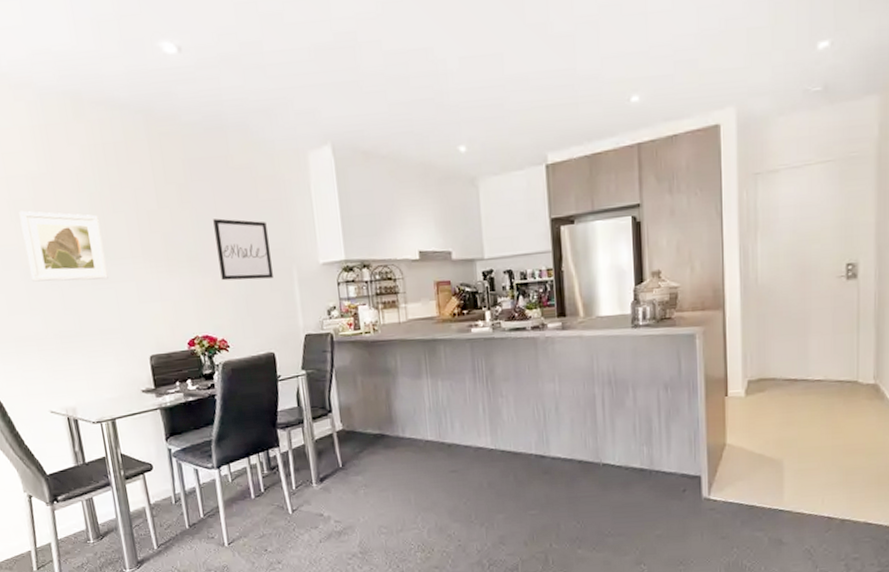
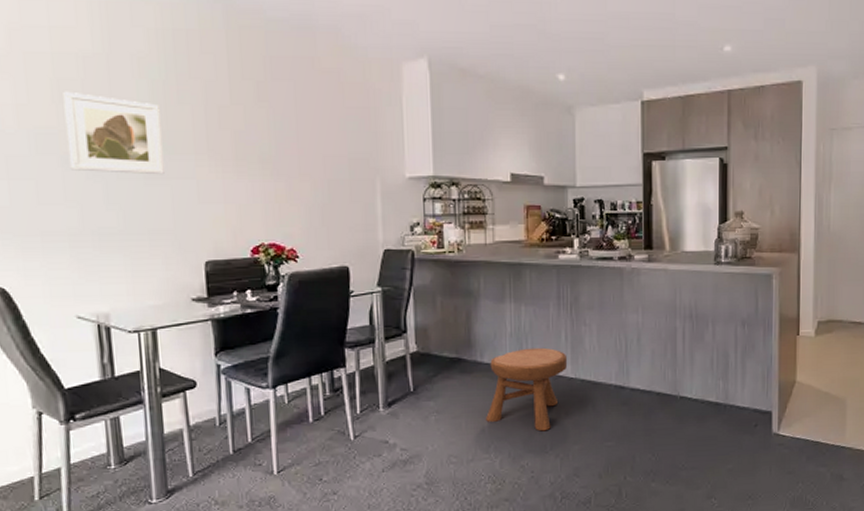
wall art: present [213,218,273,281] -> none [292,121,354,188]
stool: none [411,420,487,502] -> present [486,347,568,432]

